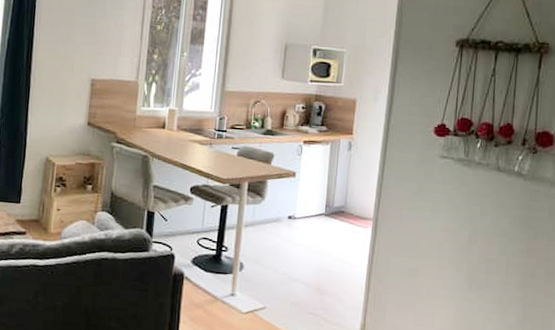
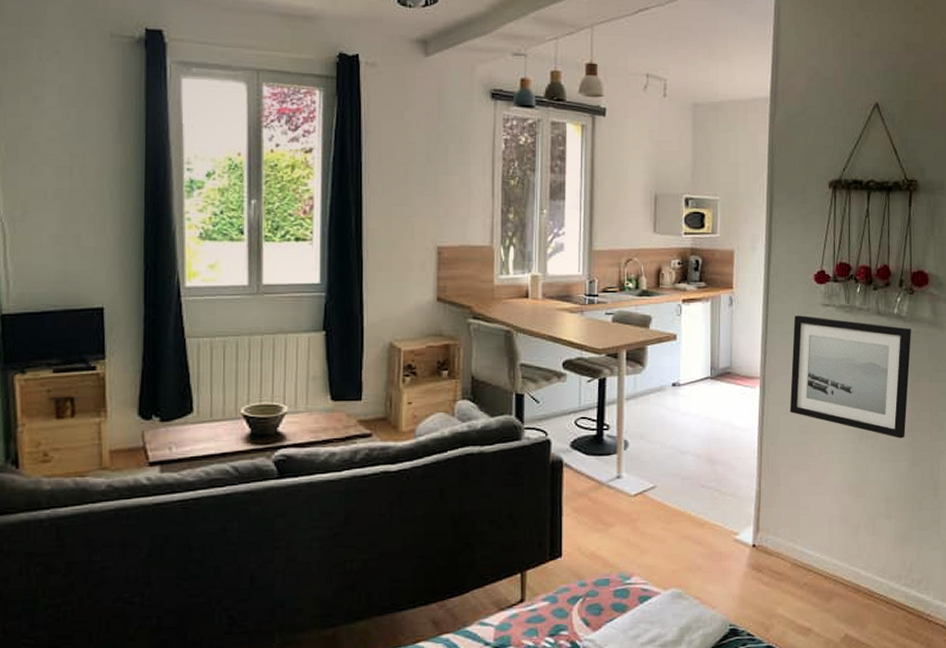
wall art: none [399,164,532,293] -> present [789,315,911,439]

